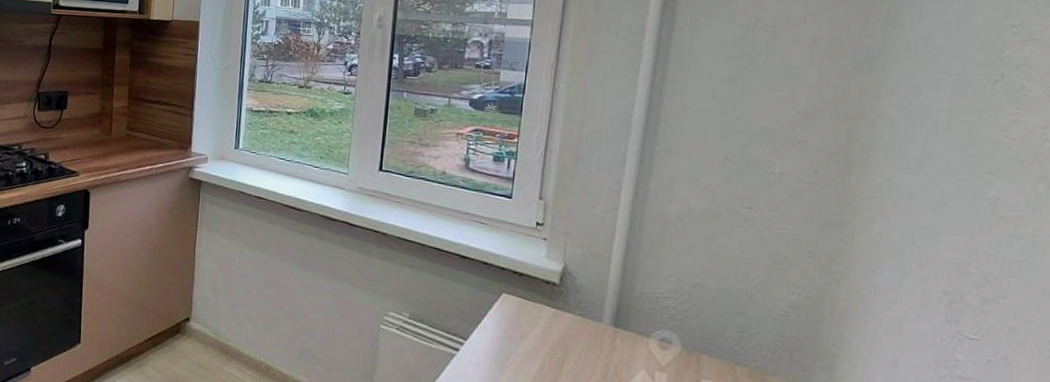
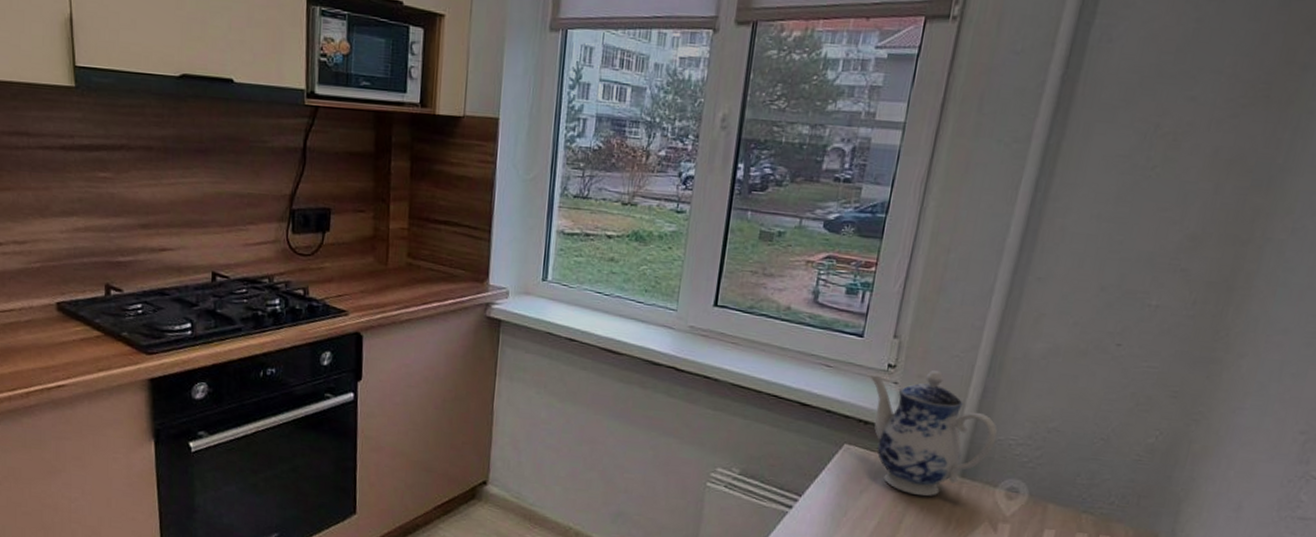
teapot: none [522,228,645,344] -> present [871,370,998,497]

